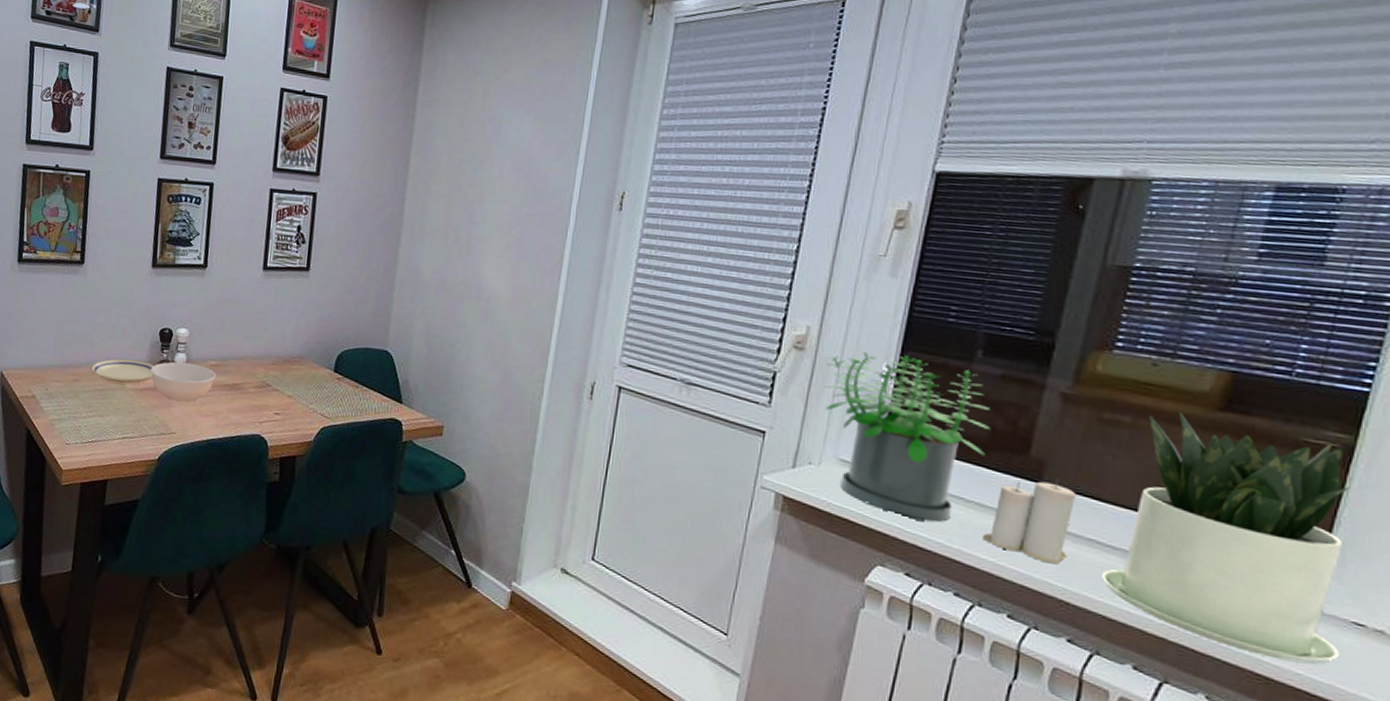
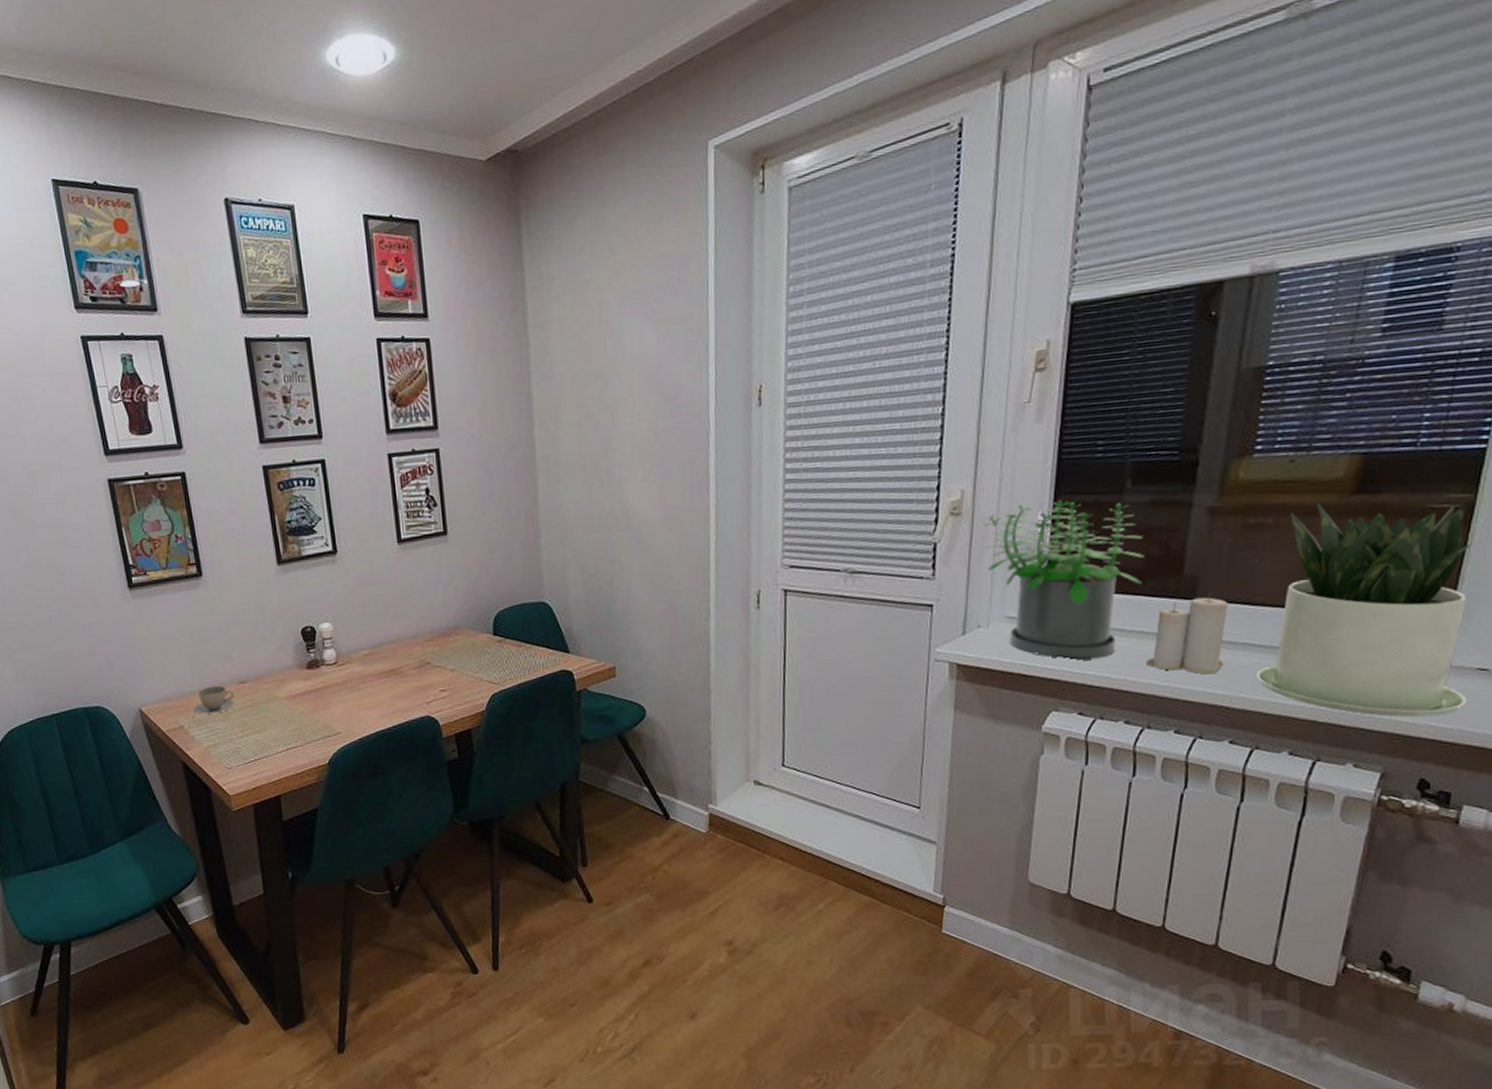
teacup: none [48,364,87,391] -> present [193,685,235,714]
plate: present [91,359,154,385] -> none [237,666,304,695]
bowl: present [150,361,217,402] -> none [299,657,372,700]

